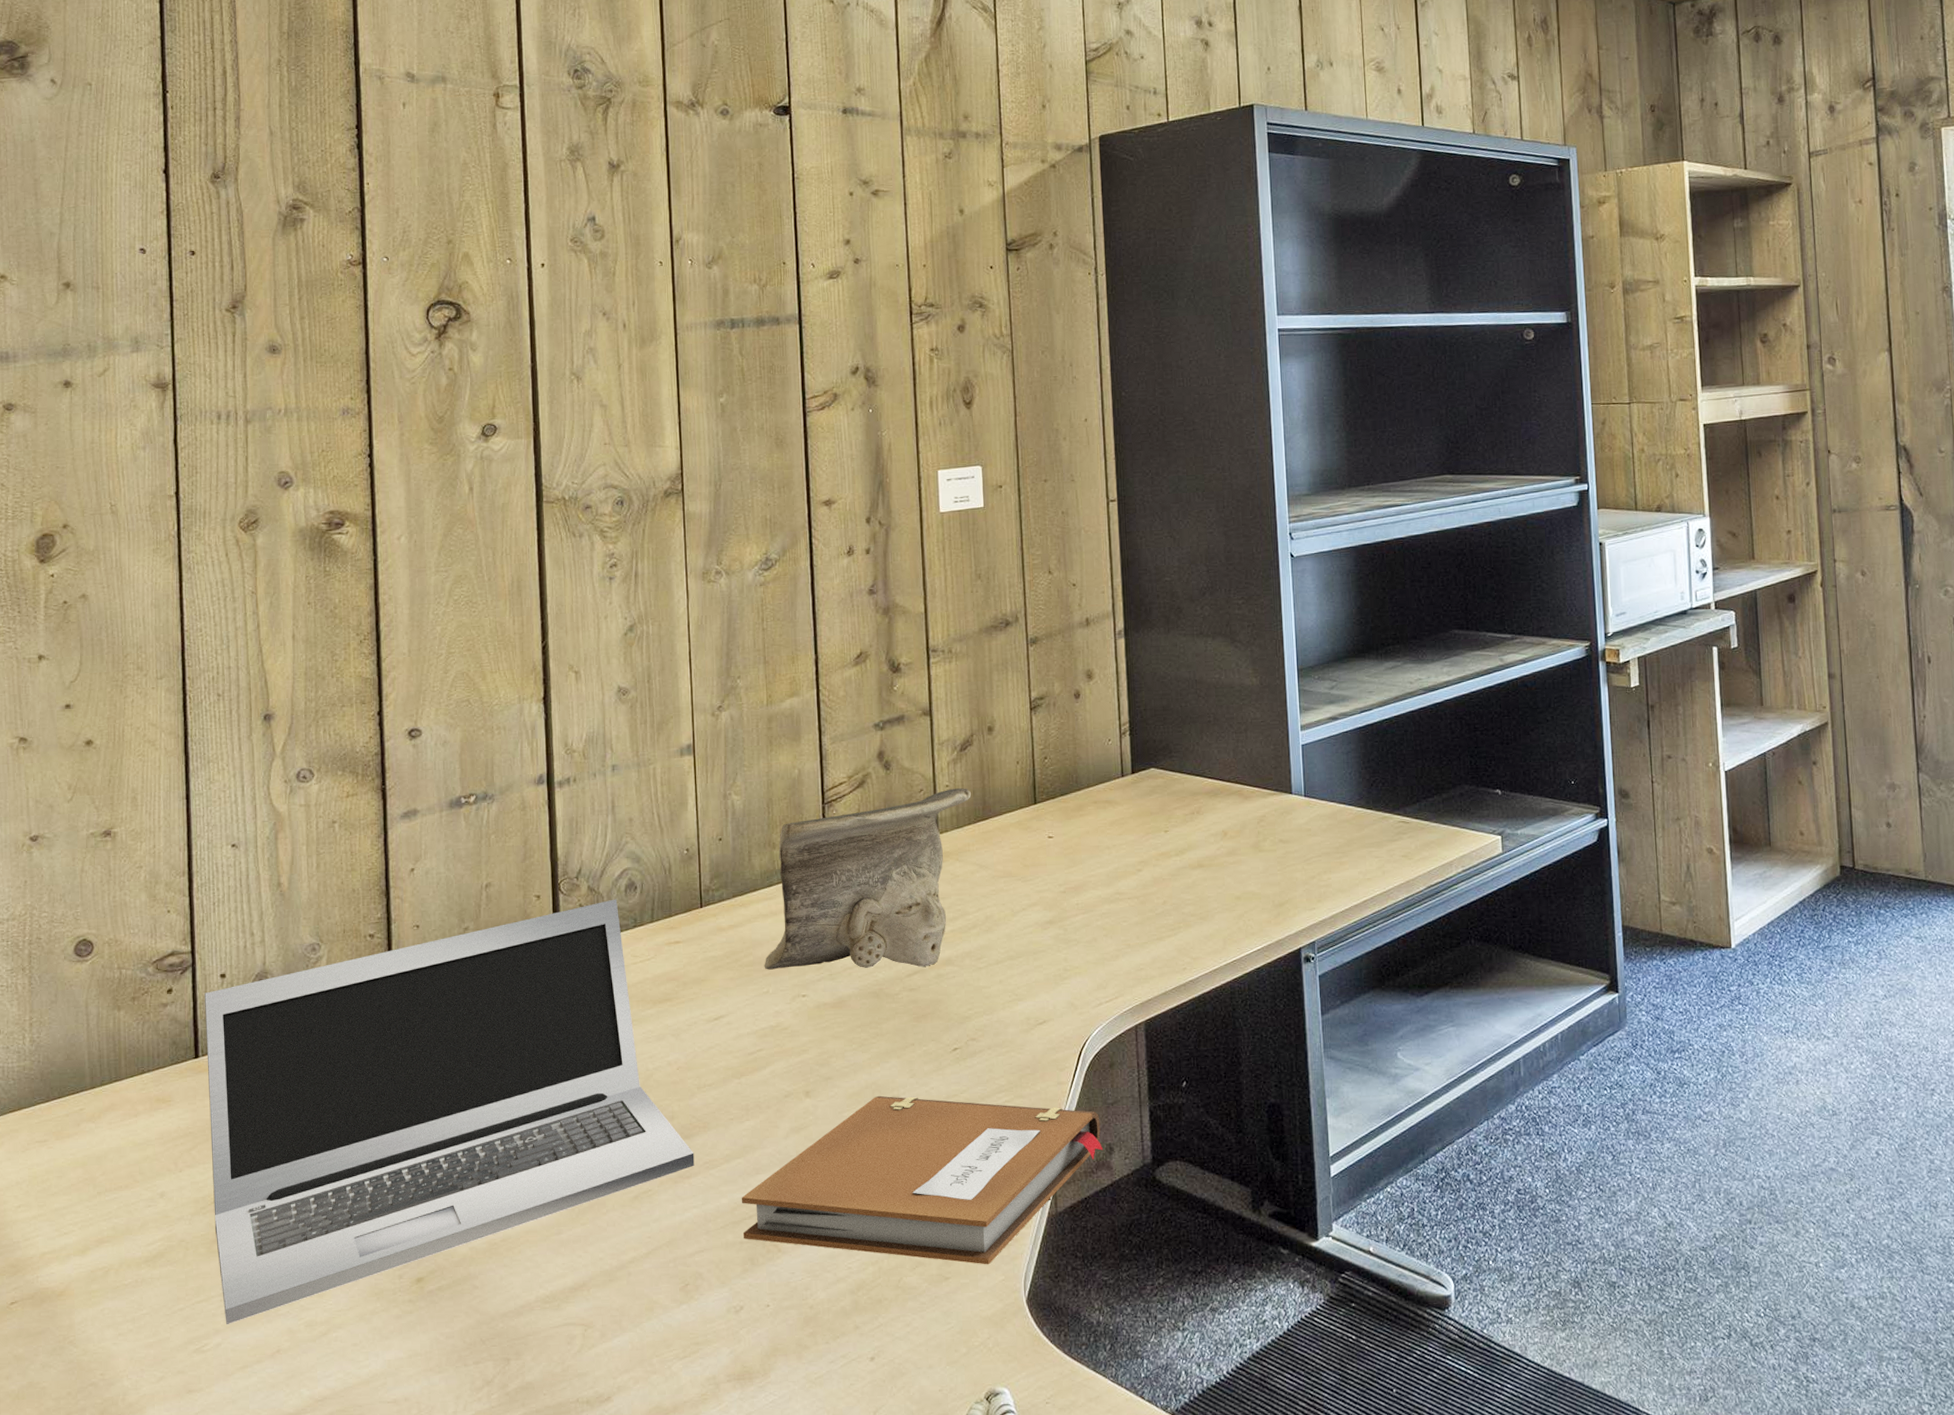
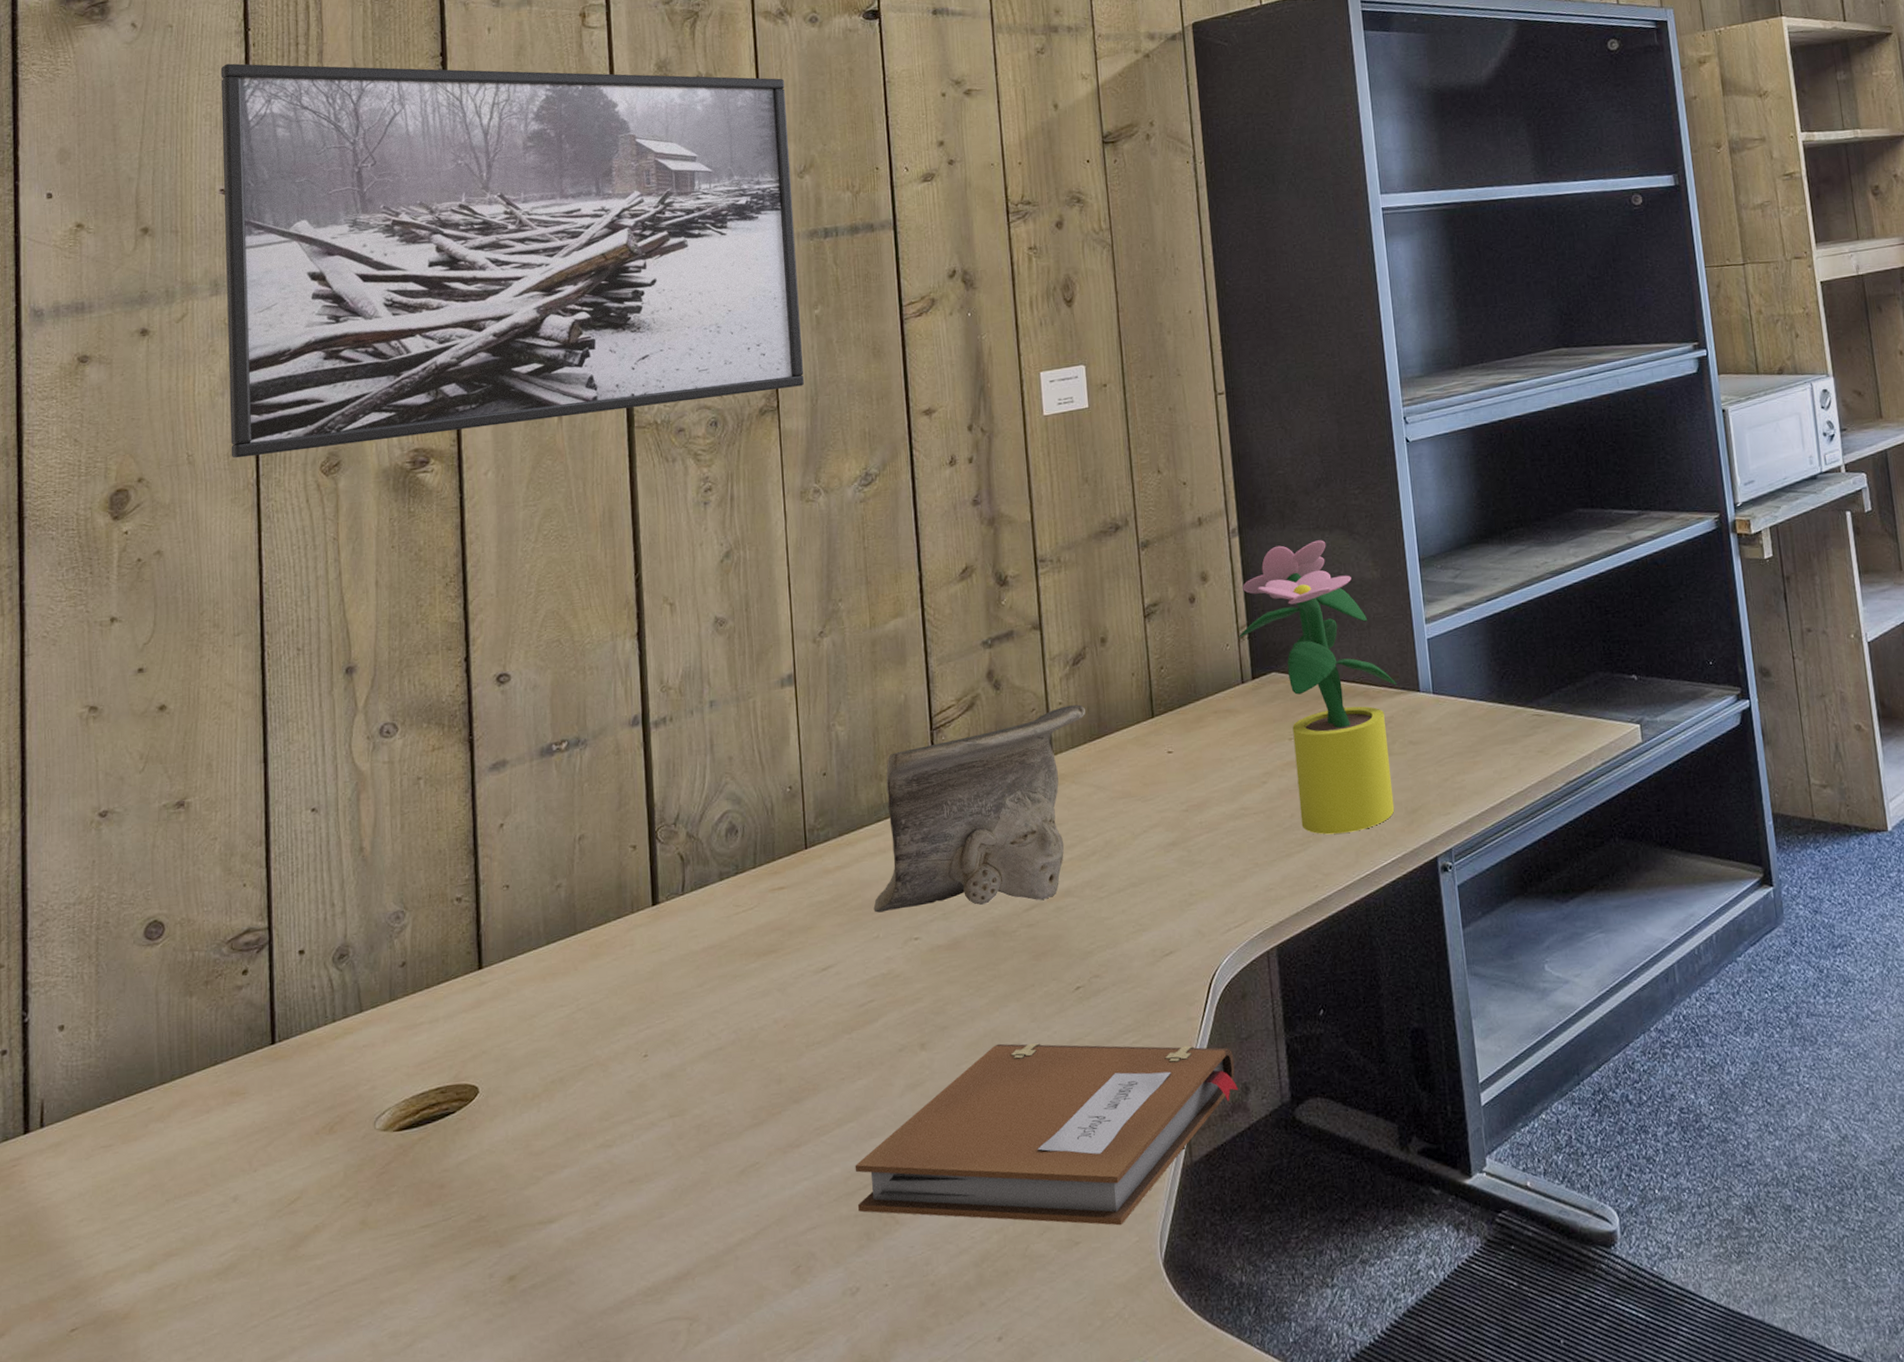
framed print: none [139,124,709,511] -> present [220,63,805,459]
laptop: present [205,899,695,1325] -> none [282,844,805,1342]
potted plant: none [1120,646,1271,922] -> present [1238,540,1398,835]

